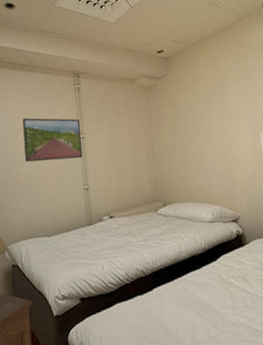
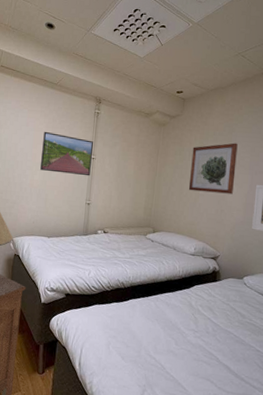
wall art: none [186,93,238,153] -> present [188,143,238,194]

